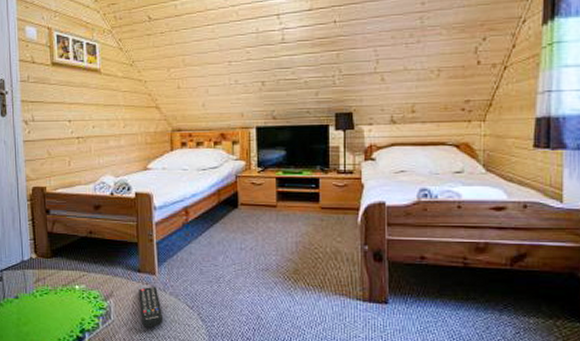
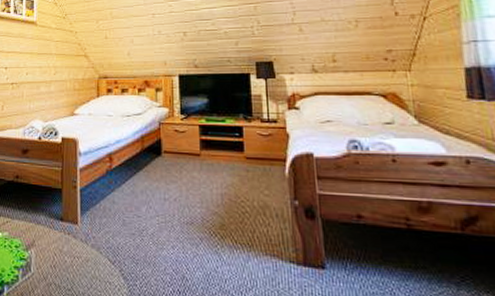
remote control: present [139,286,163,328] -> none [60,236,83,284]

